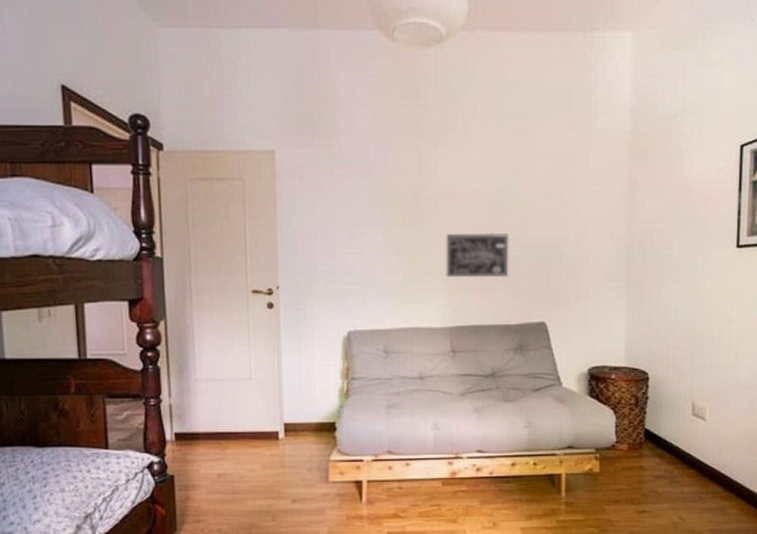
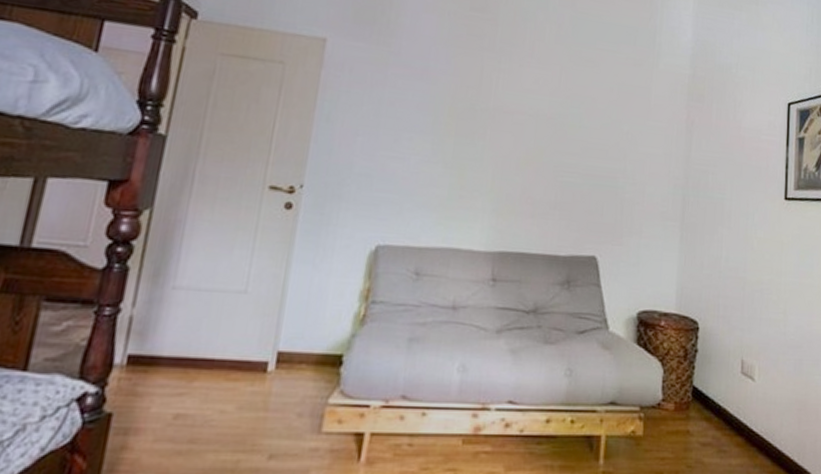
wall art: present [446,232,509,278] -> none [495,151,566,204]

